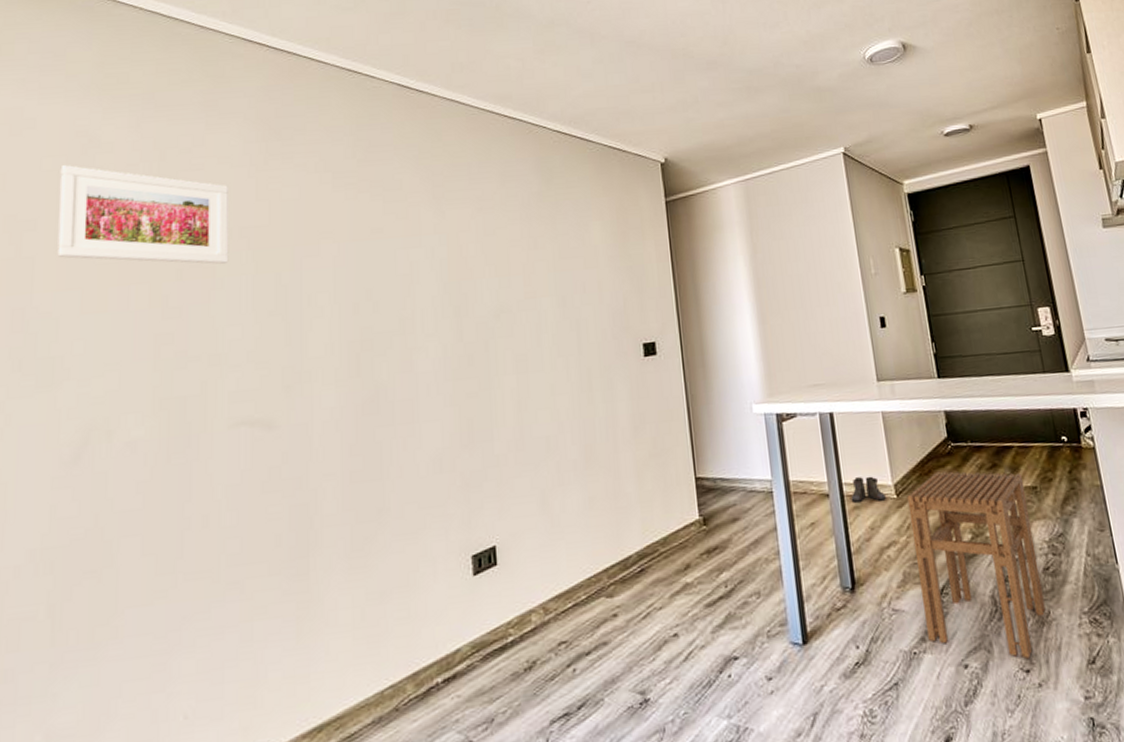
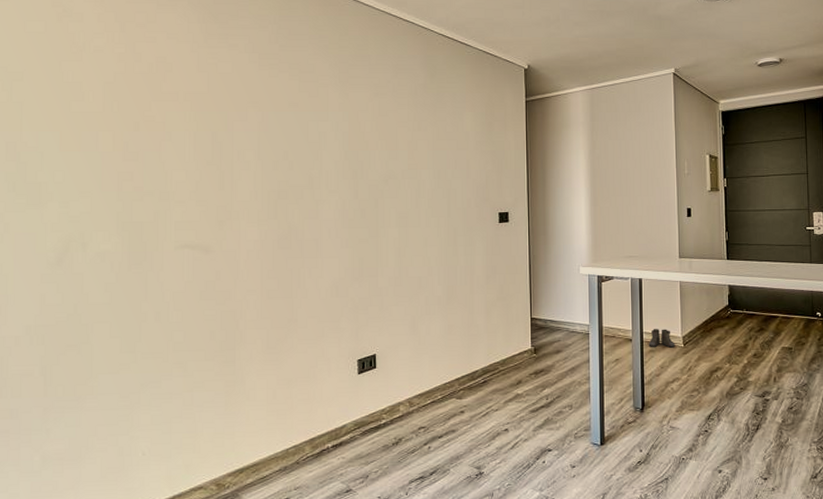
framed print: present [57,165,230,264] -> none [40,29,176,120]
stool: present [907,471,1046,659] -> none [691,330,785,470]

